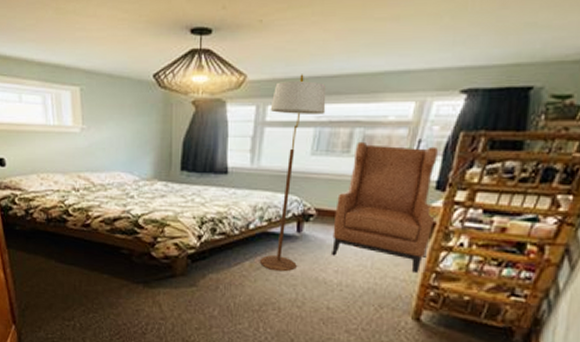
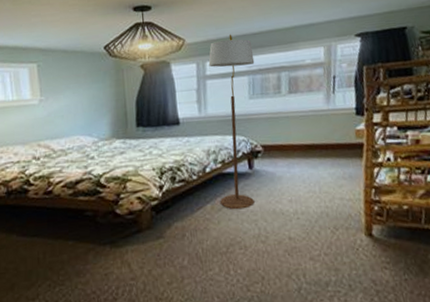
chair: present [332,141,438,274] -> none [278,80,363,192]

